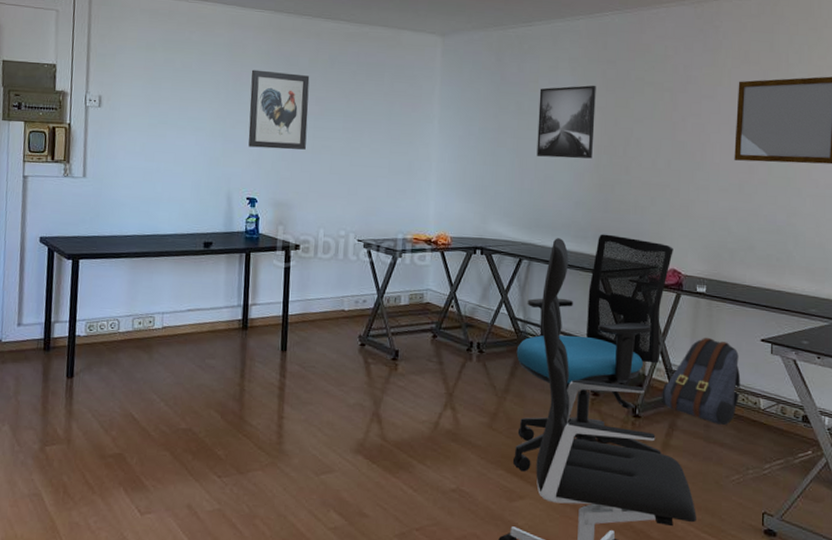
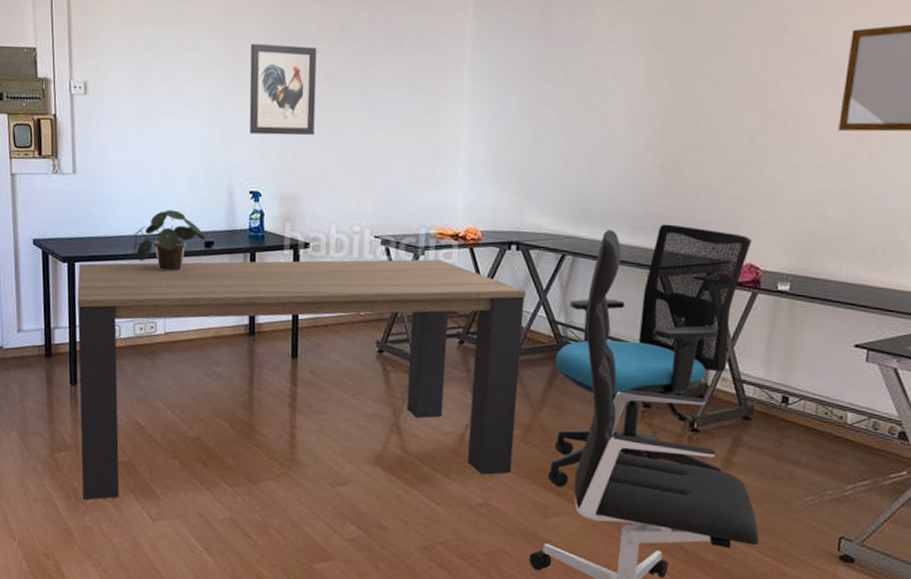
dining table: none [71,260,489,495] -> present [77,259,526,500]
potted plant: none [135,212,205,270] -> present [132,210,206,272]
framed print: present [536,85,596,159] -> none [587,43,665,135]
backpack: present [662,337,741,425] -> none [726,342,826,441]

